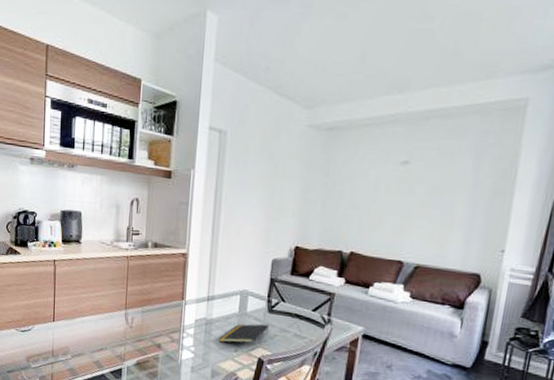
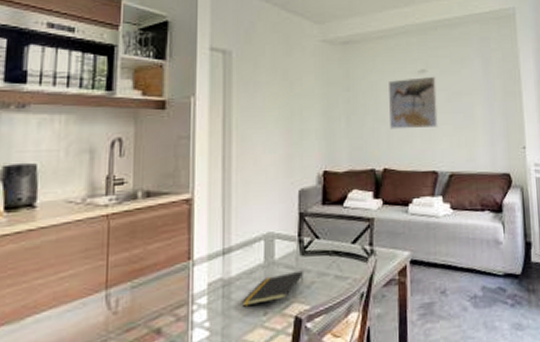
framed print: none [363,168,419,220] -> present [389,76,438,130]

